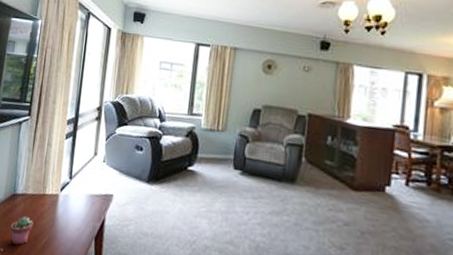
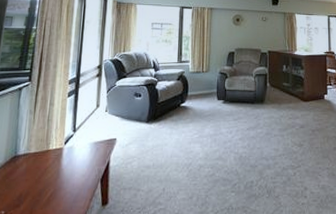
potted succulent: present [10,216,33,245] -> none [12,175,37,204]

